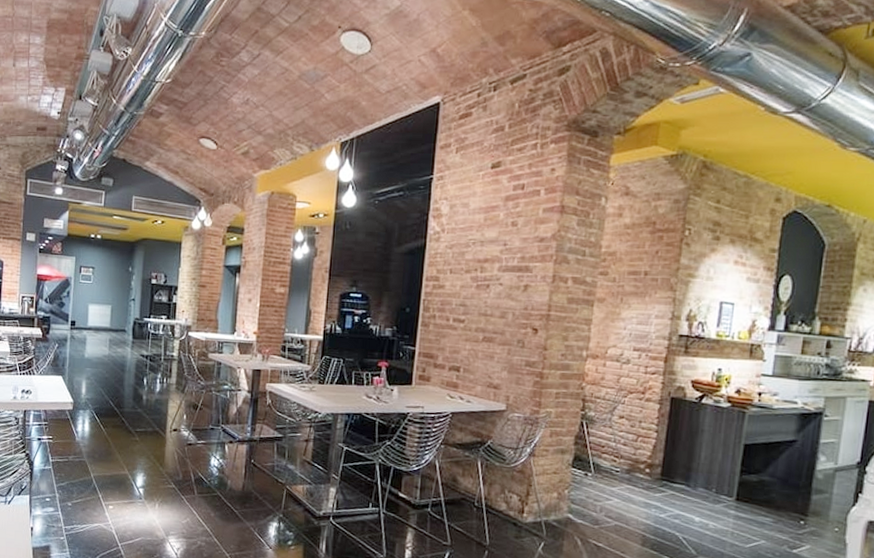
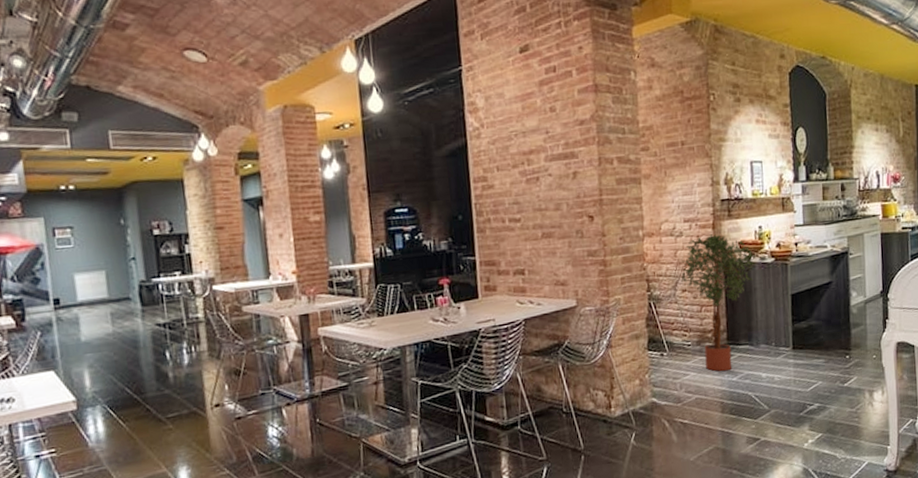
potted tree: none [619,367,710,506] -> present [680,234,756,372]

